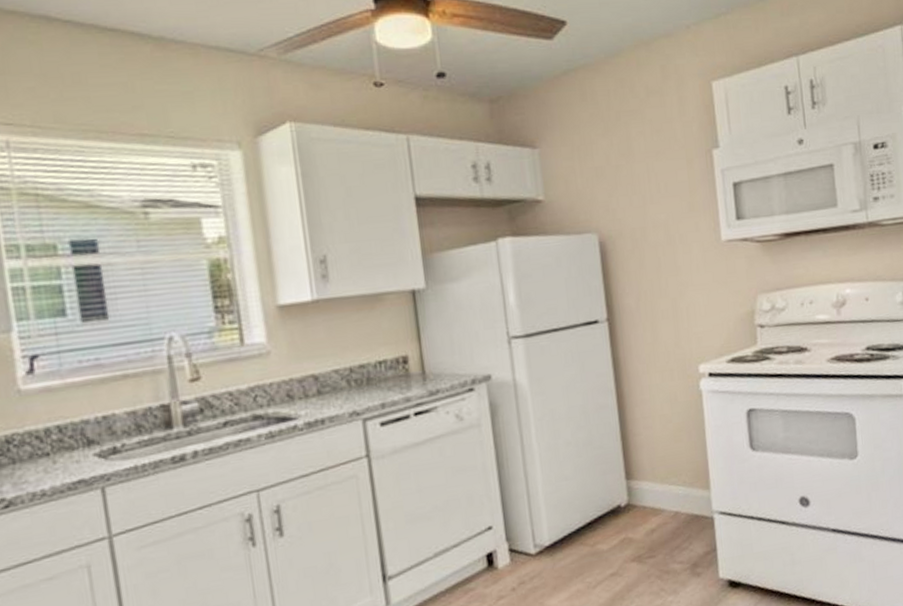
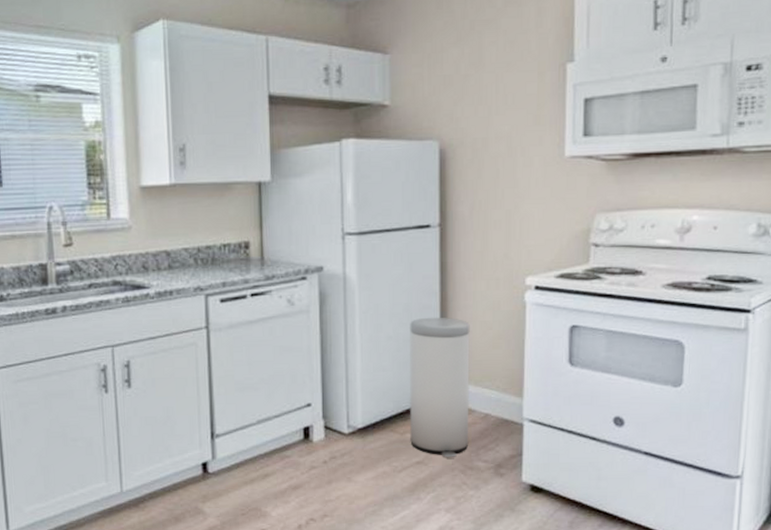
pedal bin: none [588,415,662,566] -> present [410,317,470,458]

